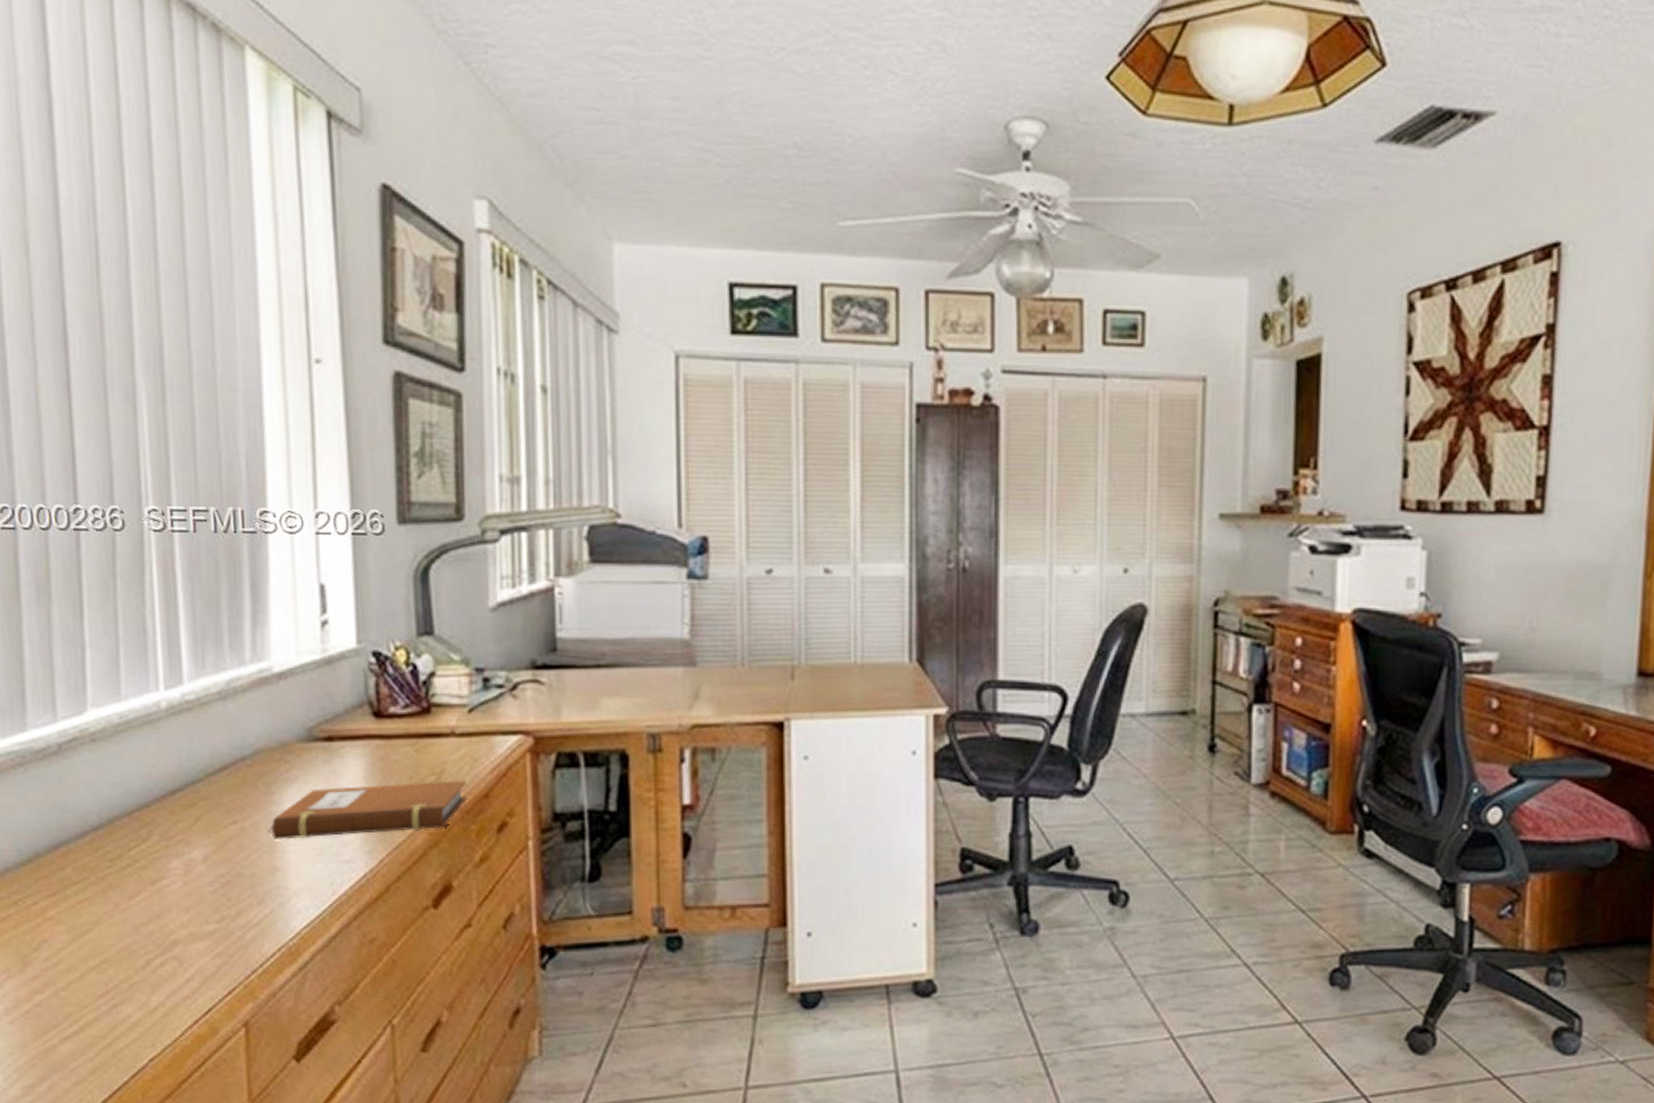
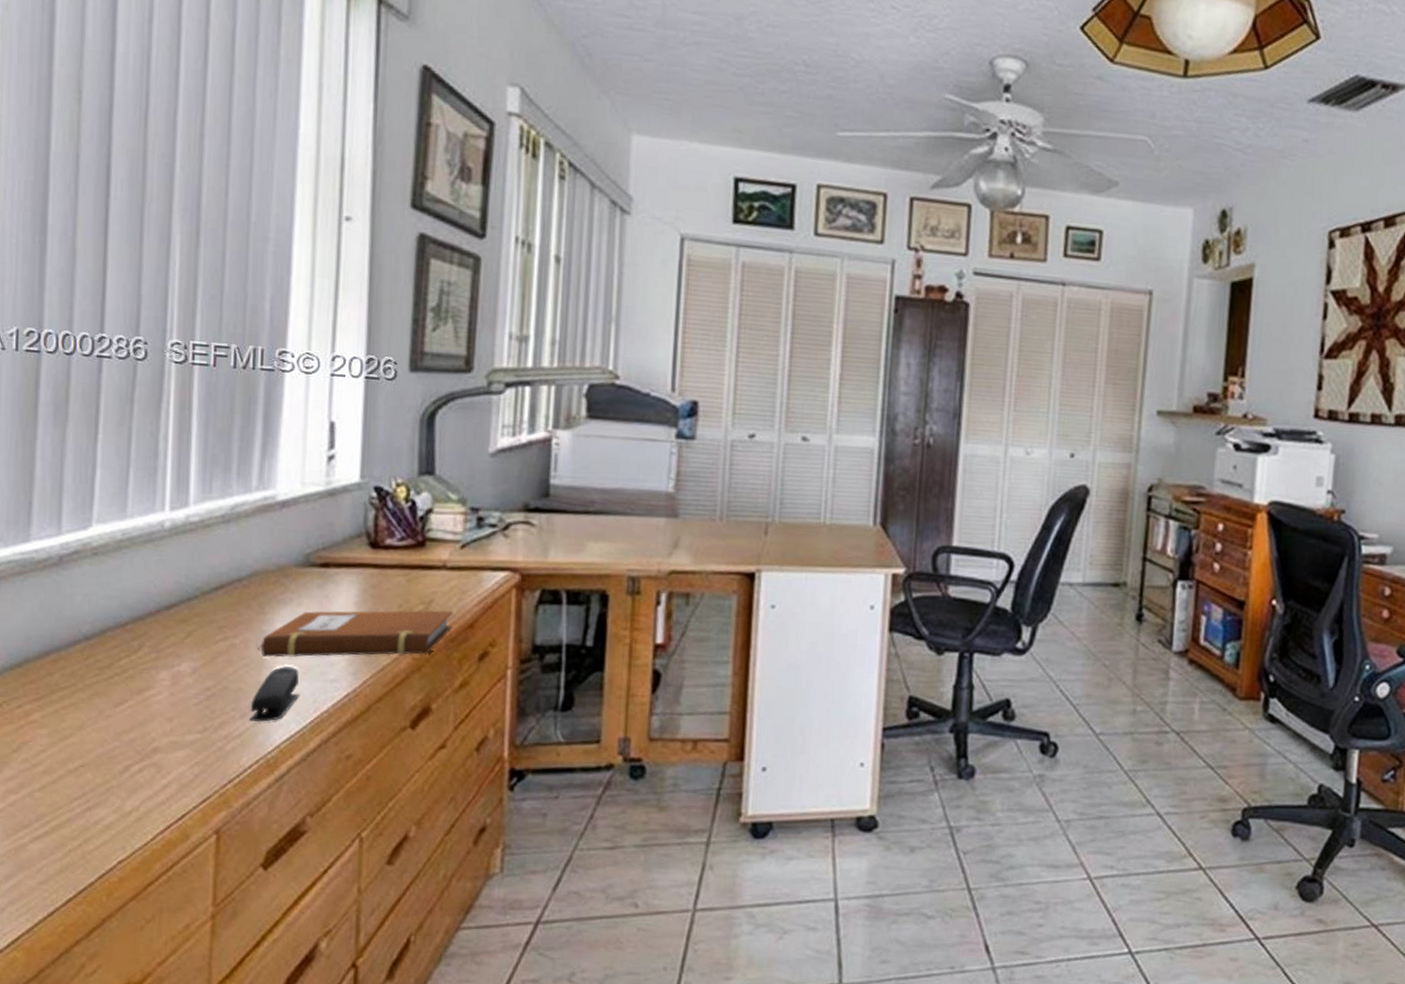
stapler: none [267,848,317,909] -> present [249,666,300,722]

